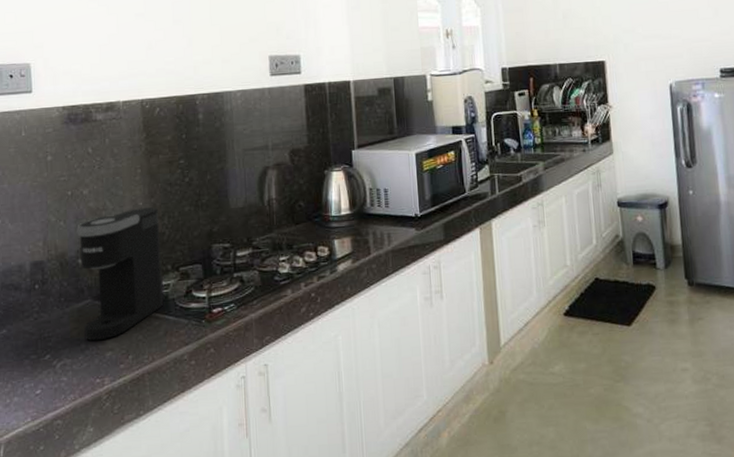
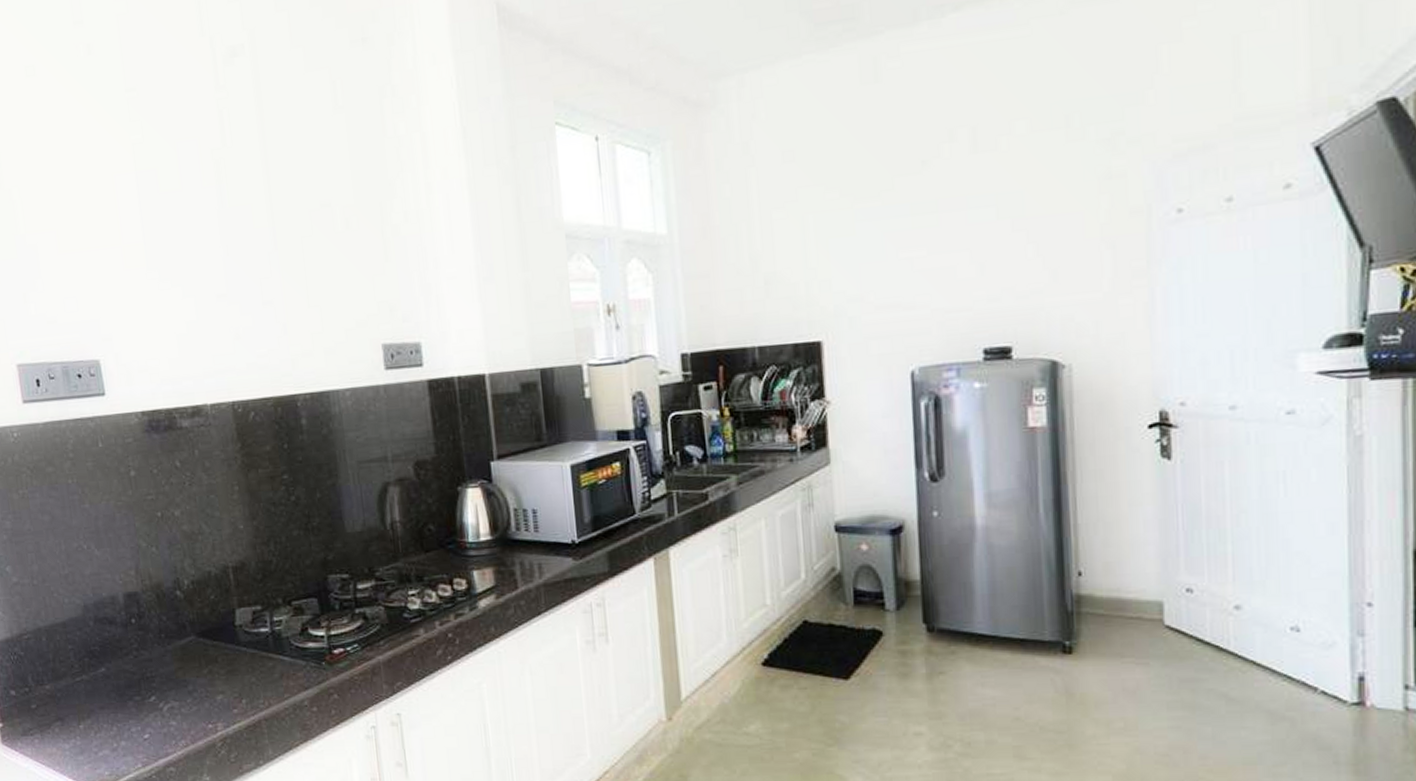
coffee maker: present [78,207,163,341] -> none [172,531,276,683]

